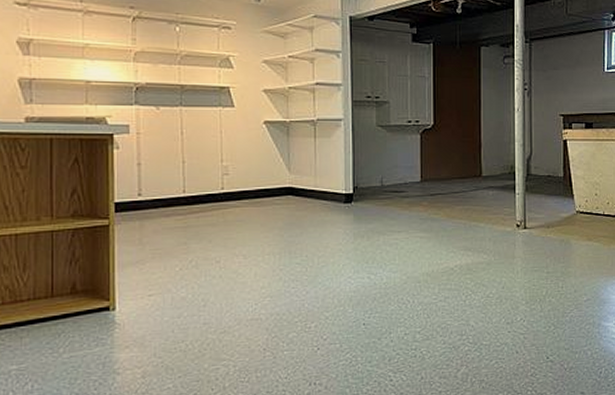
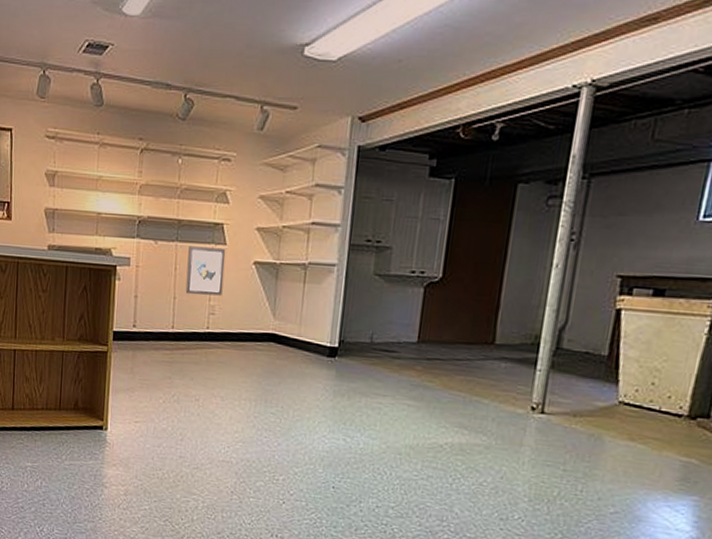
wall art: none [195,109,235,157] -> present [185,245,226,296]

